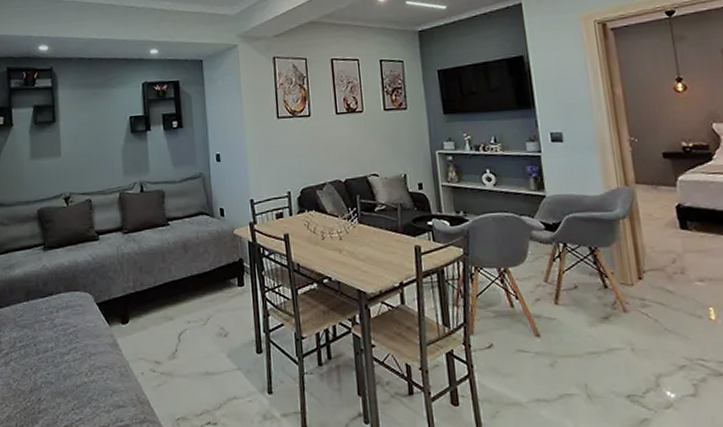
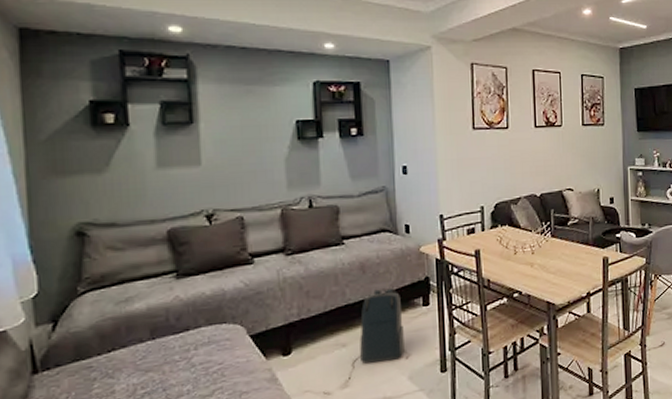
backpack: none [184,267,223,338] -> present [359,288,405,363]

